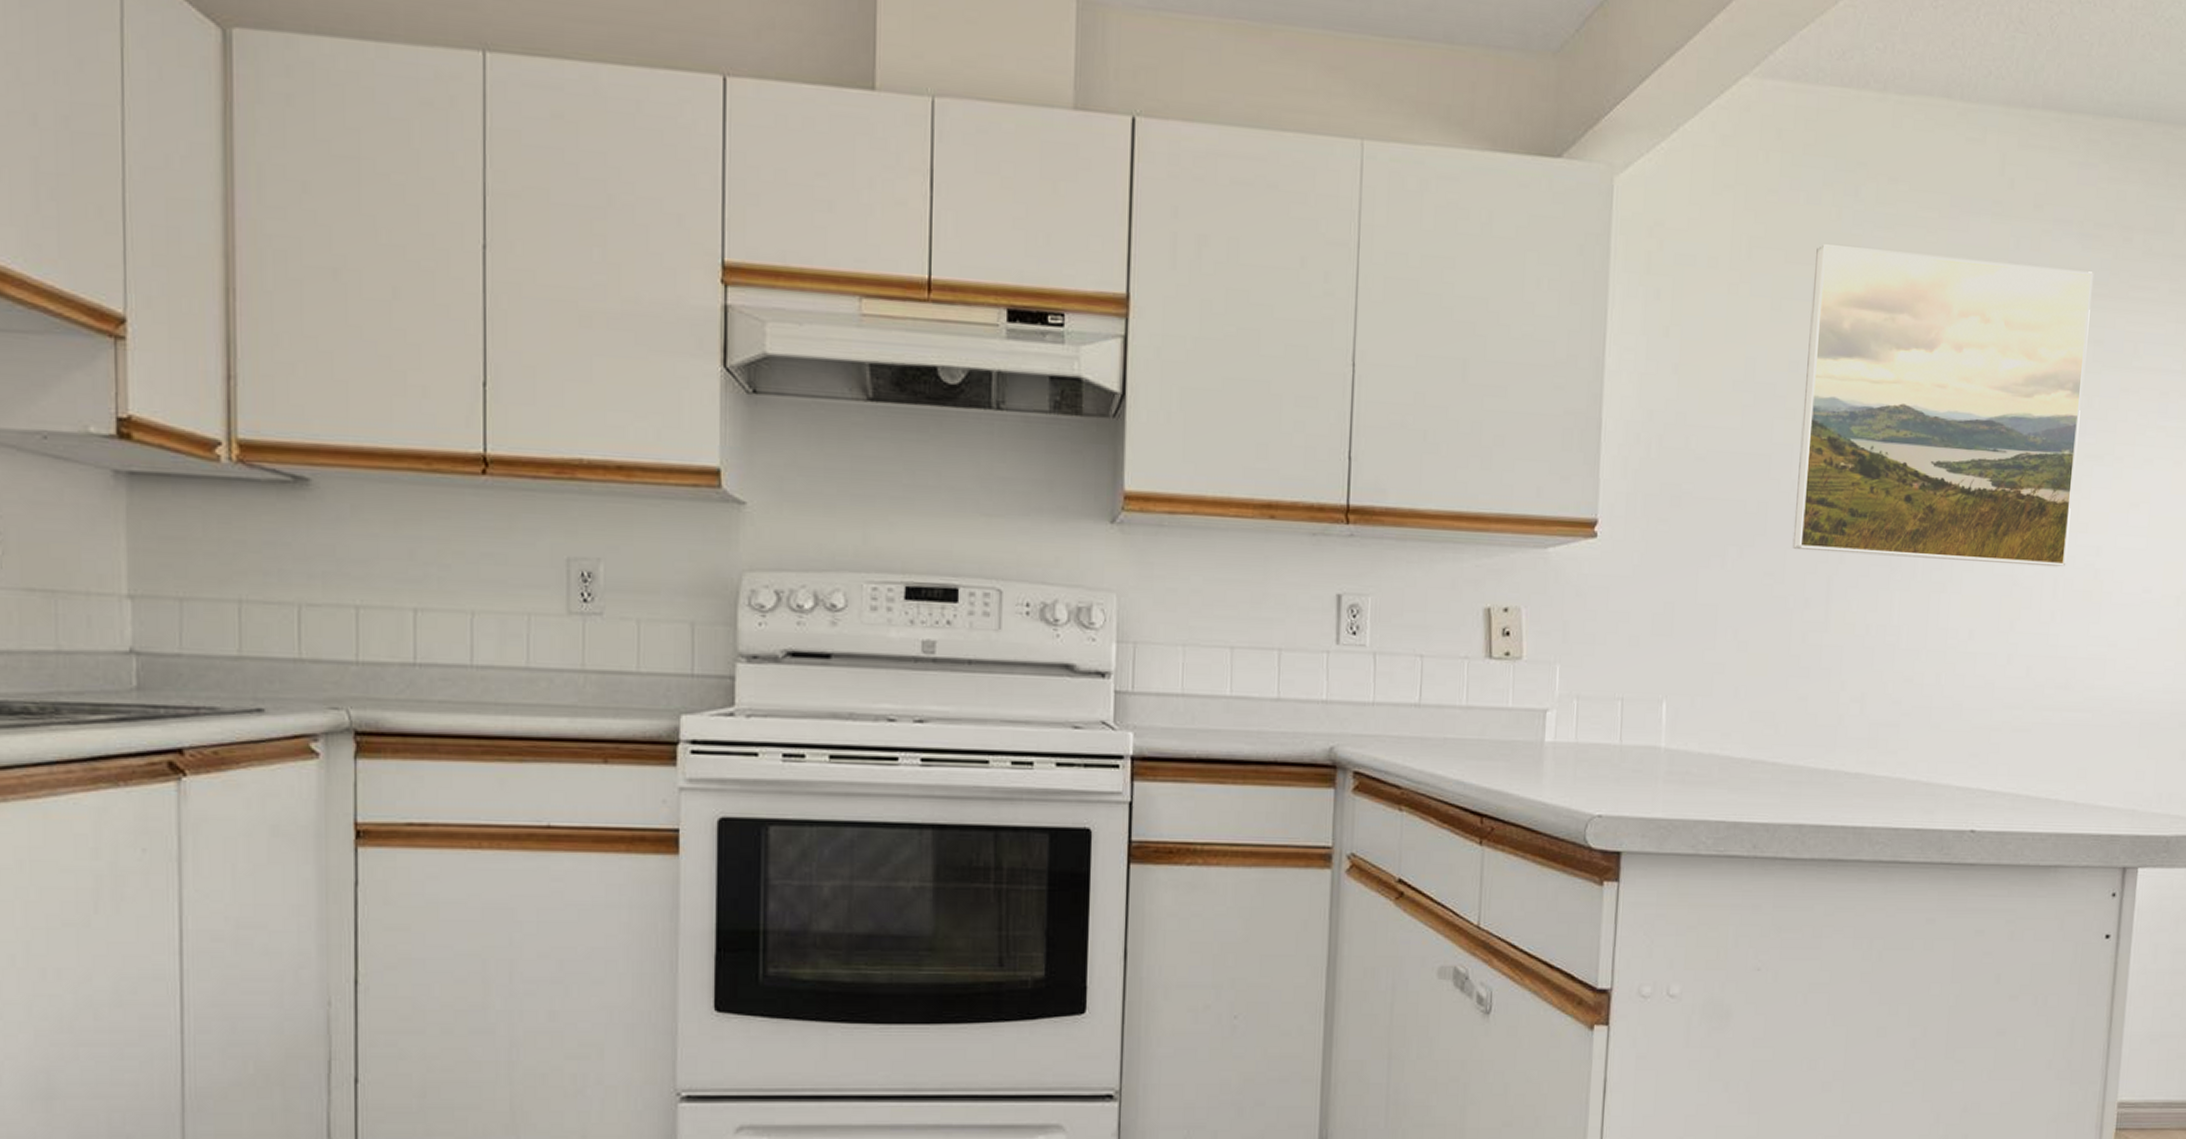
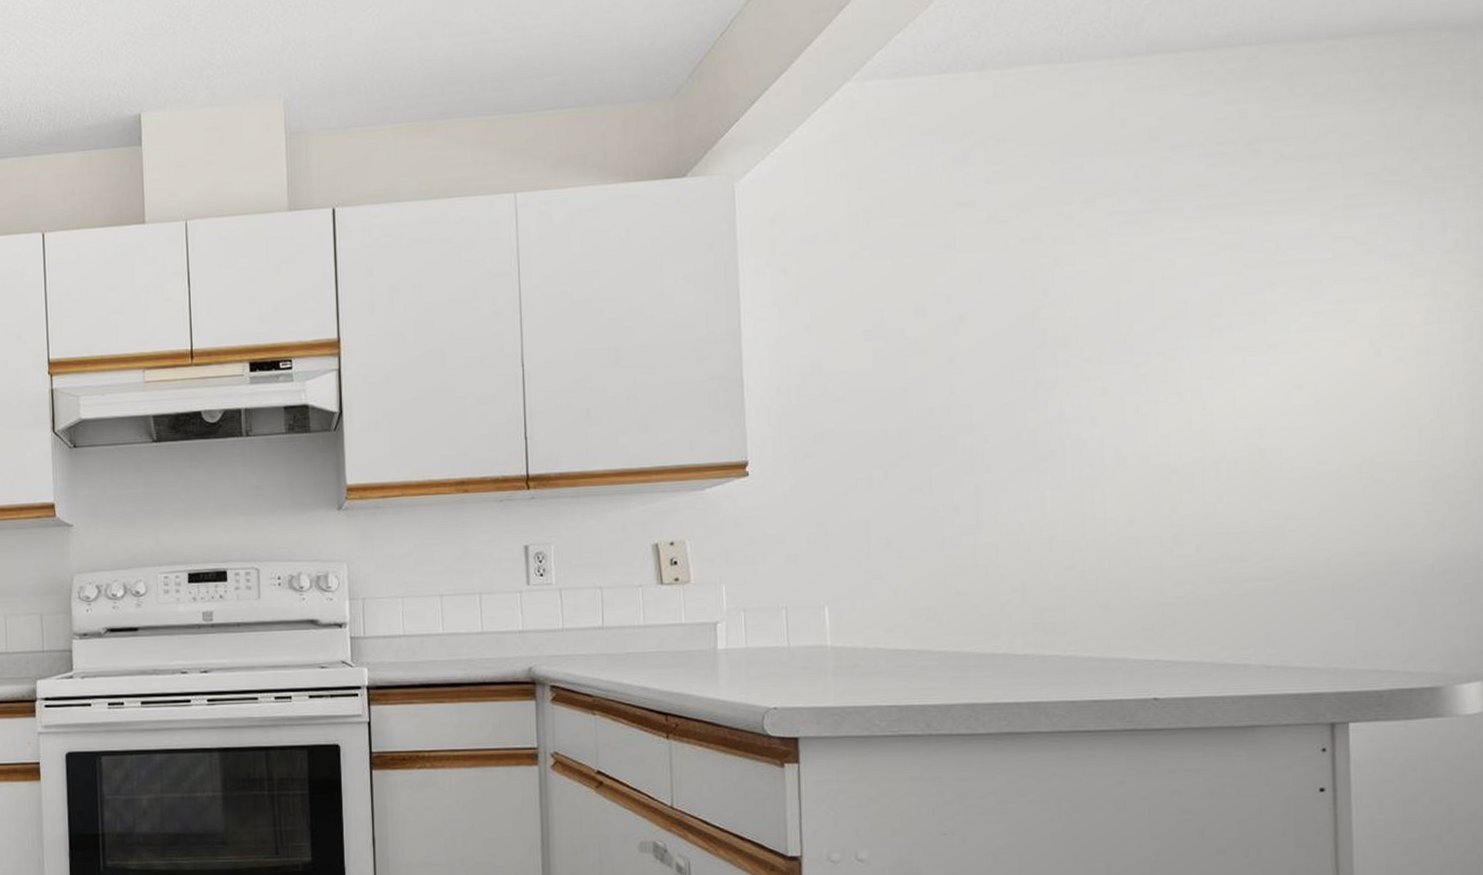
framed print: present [1792,244,2093,567] -> none [931,185,1227,465]

